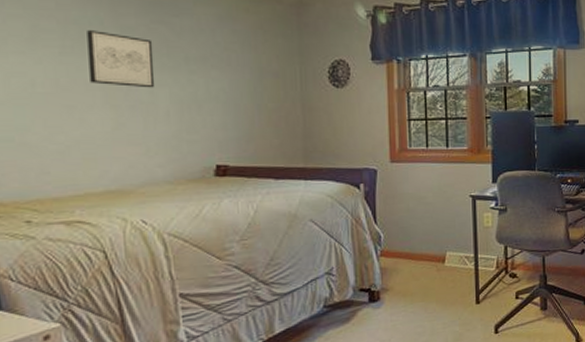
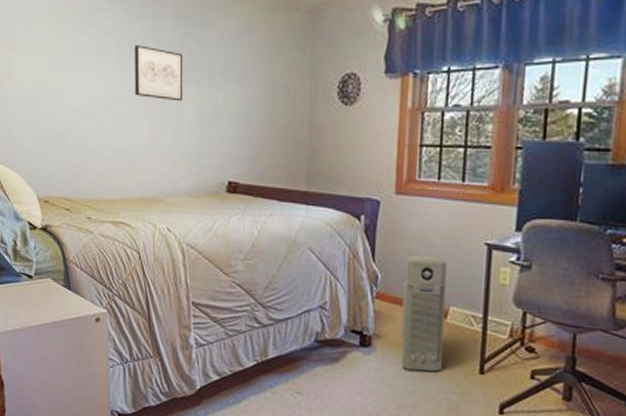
air purifier: none [405,212,444,314] -> present [401,255,448,372]

